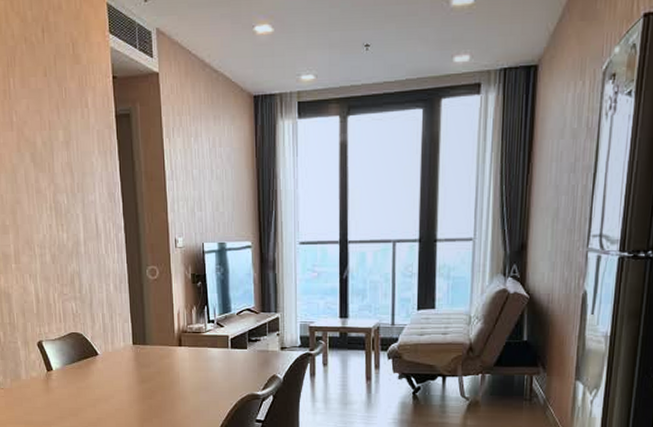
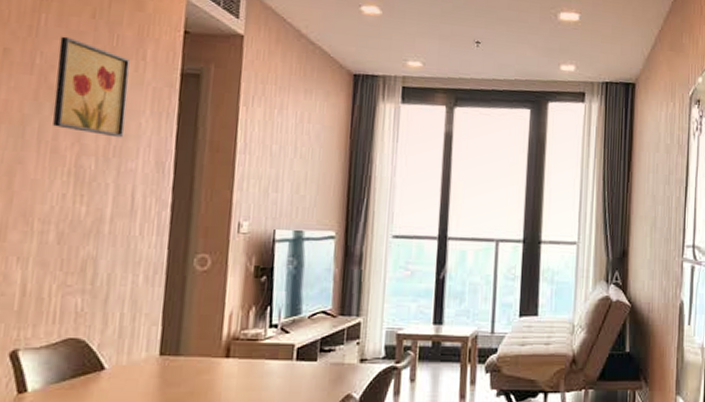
wall art: none [26,95,83,176] -> present [53,36,130,138]

